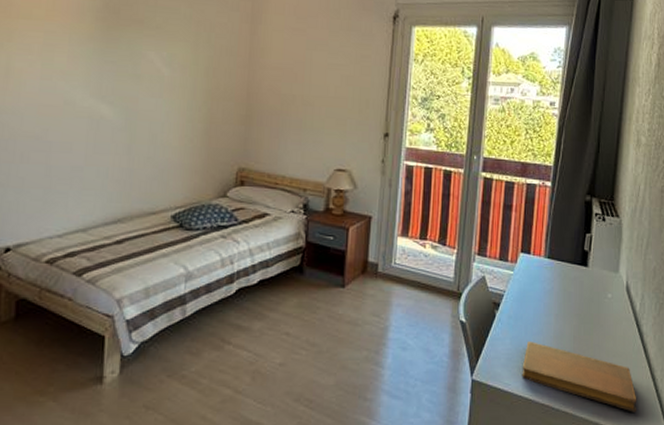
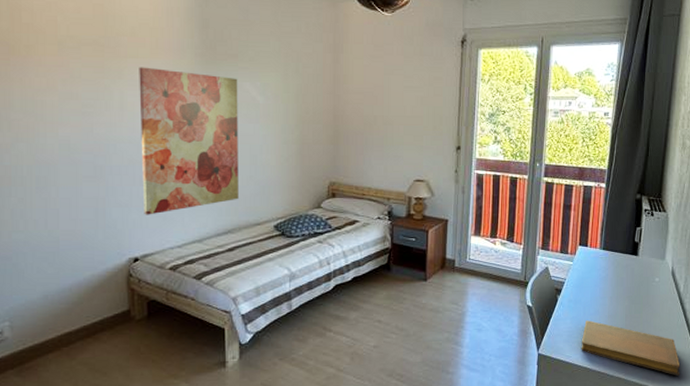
wall art: none [22,29,142,198] -> present [139,67,239,215]

